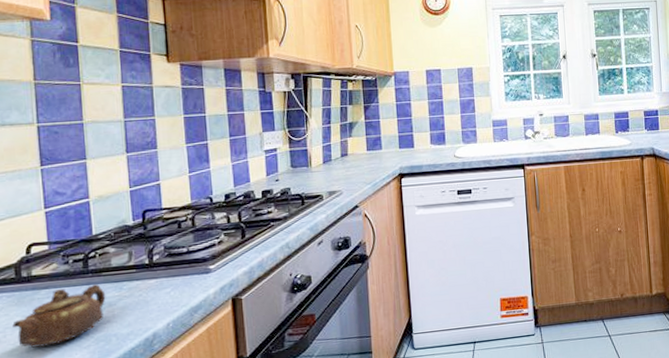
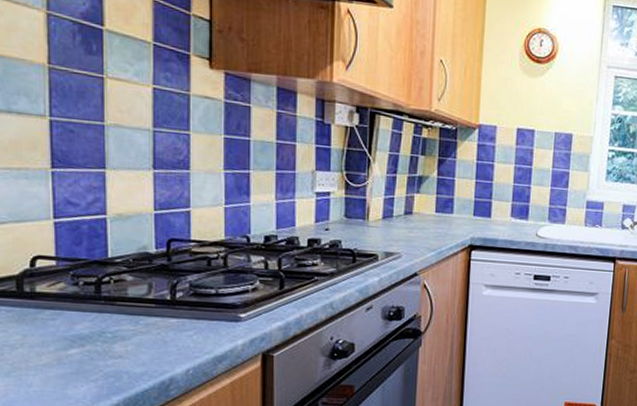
teapot: present [12,284,106,348] -> none [11,311,119,373]

